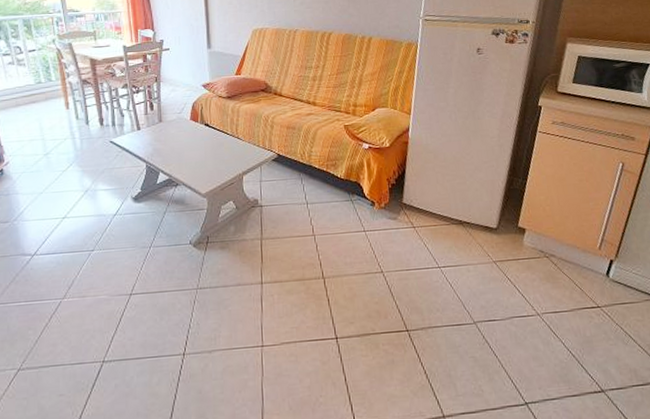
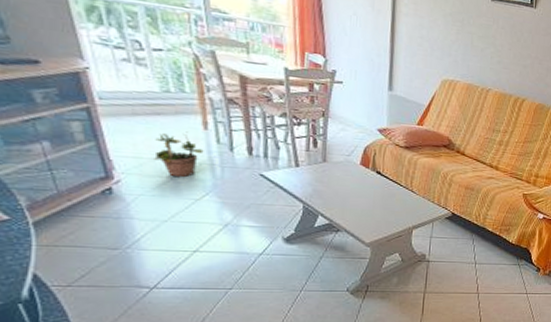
potted plant: none [32,113,67,154] -> present [154,131,204,178]

